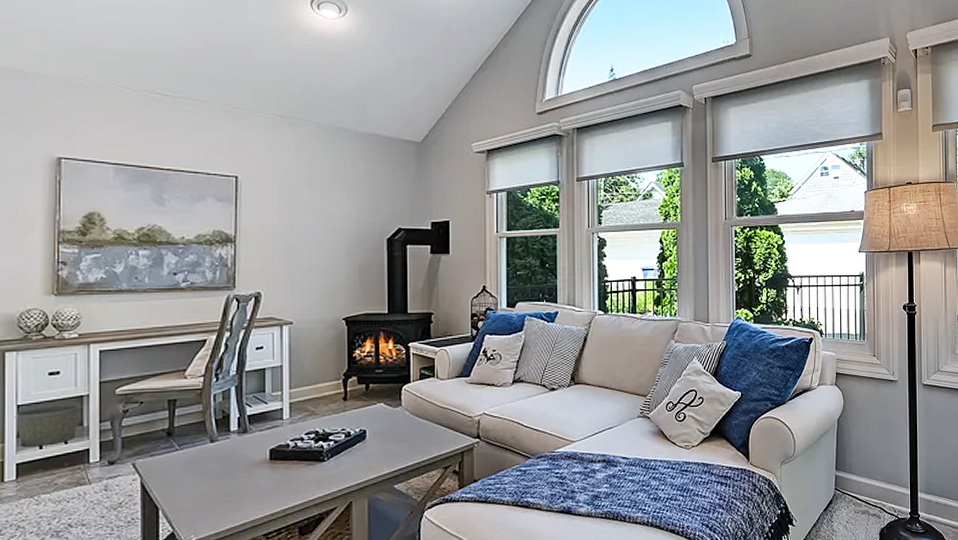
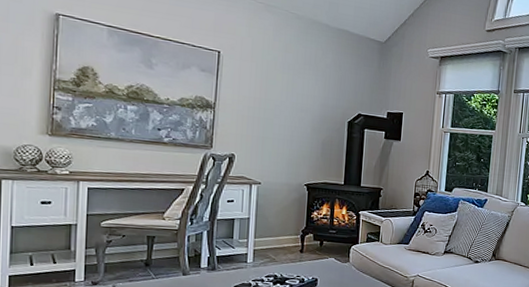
basket: present [14,404,83,447] -> none [8,229,71,263]

